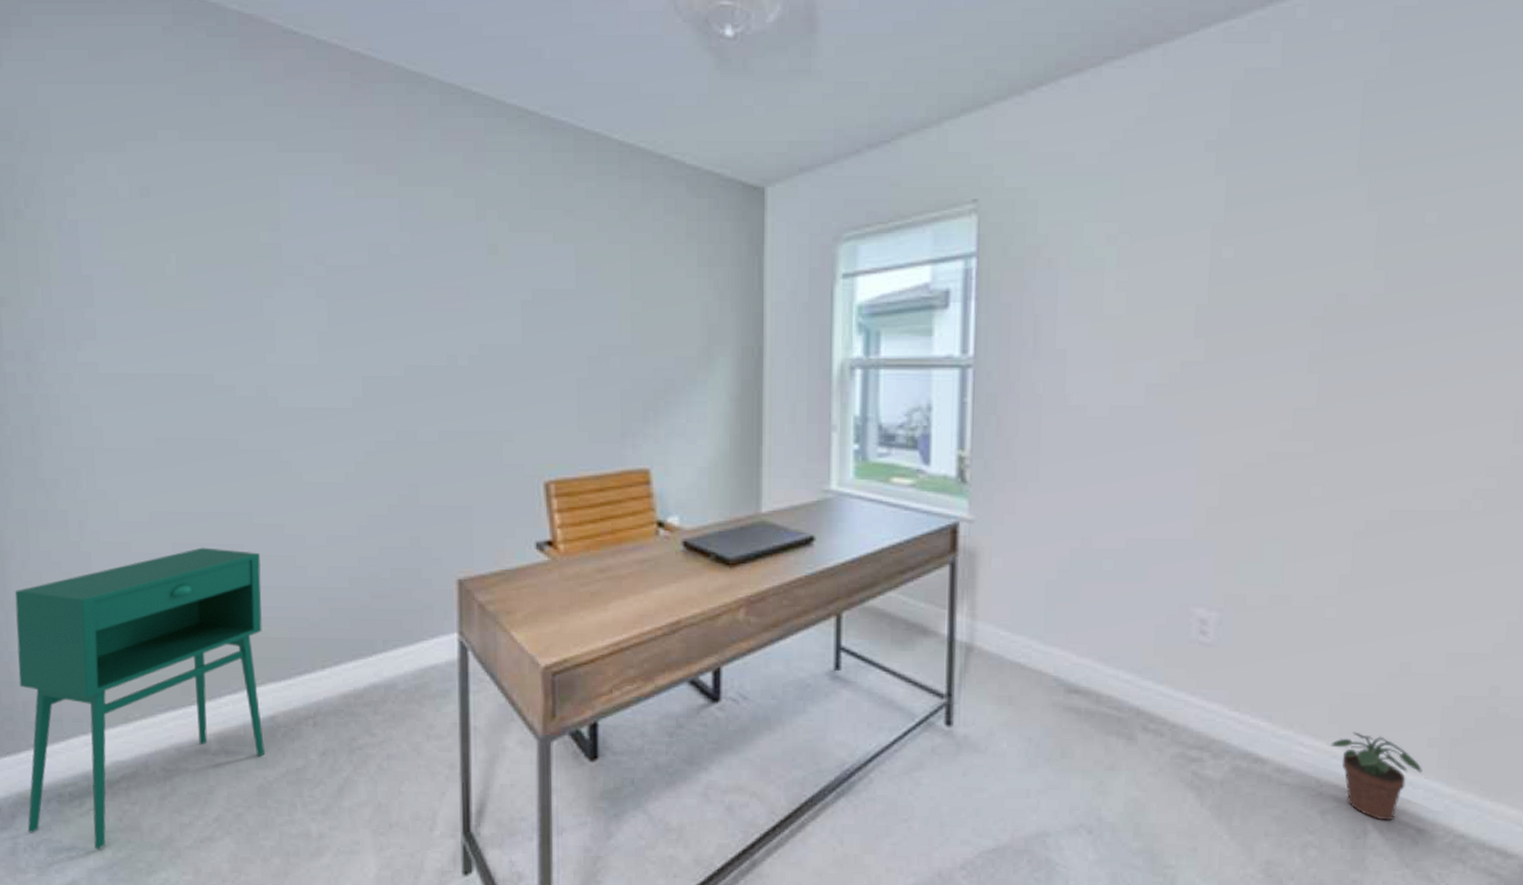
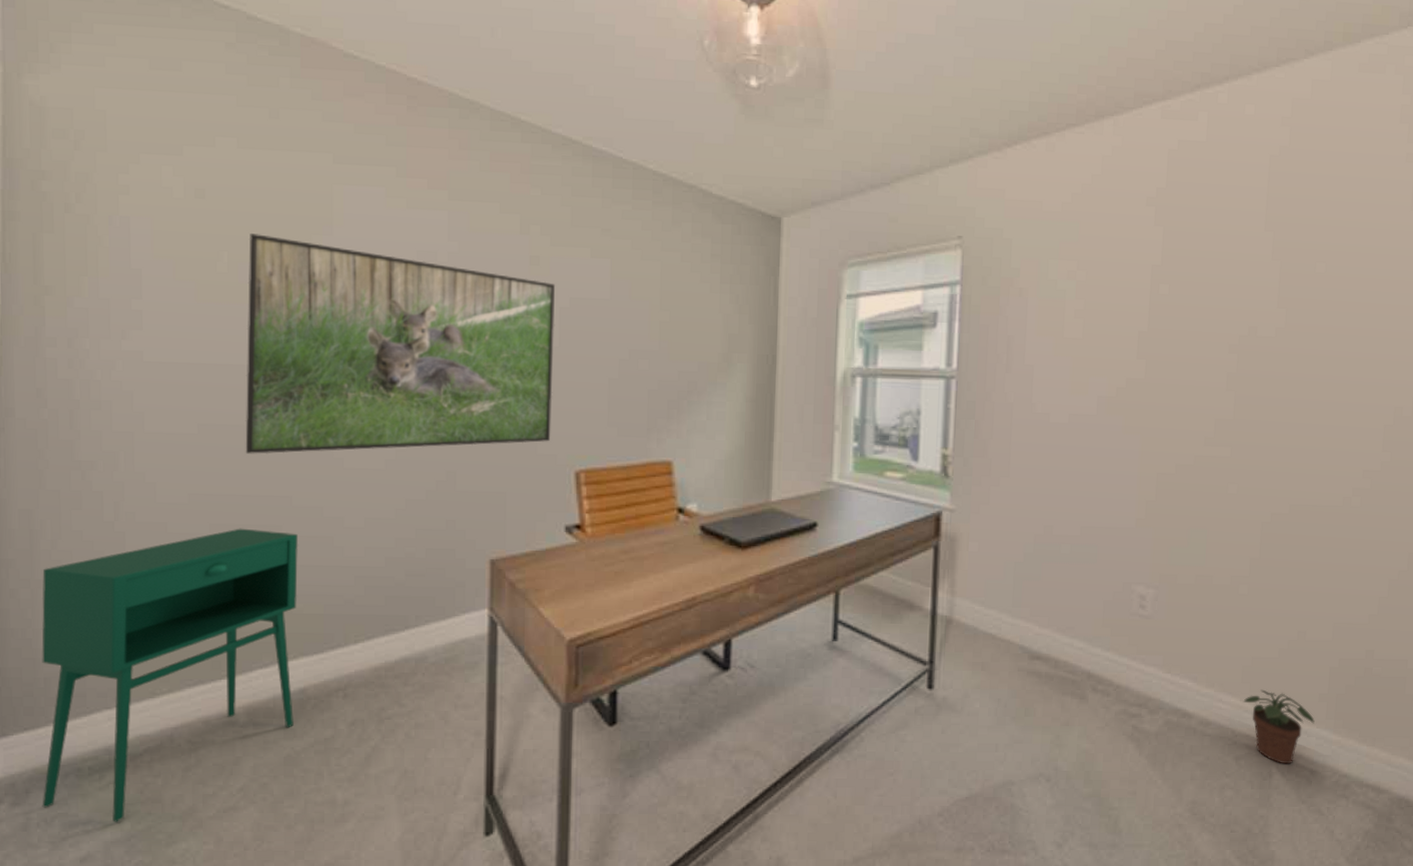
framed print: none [197,233,518,469] -> present [245,234,556,454]

